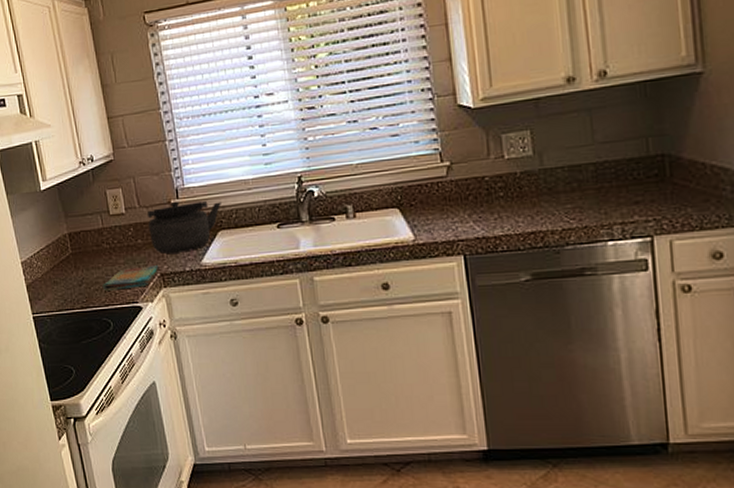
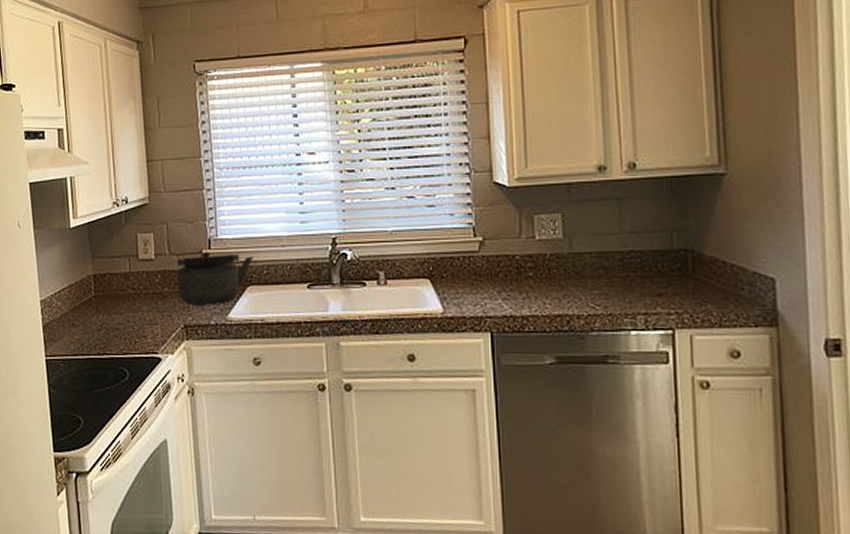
dish towel: present [102,265,159,291] -> none [122,316,183,339]

